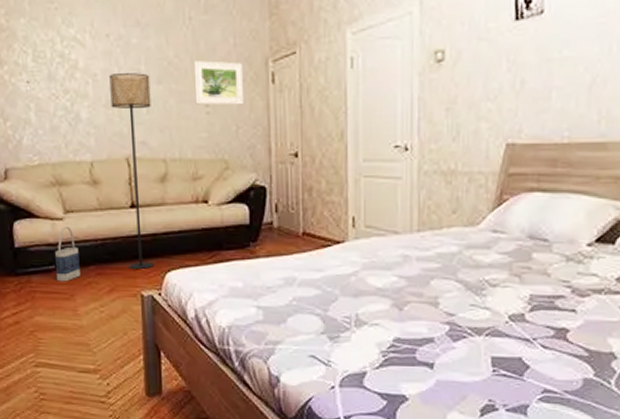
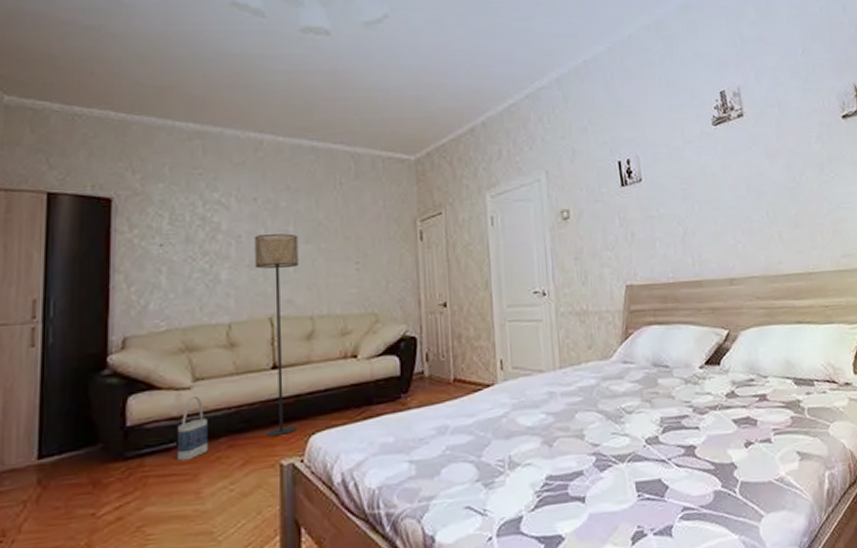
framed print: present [193,60,245,105] -> none [344,221,394,262]

